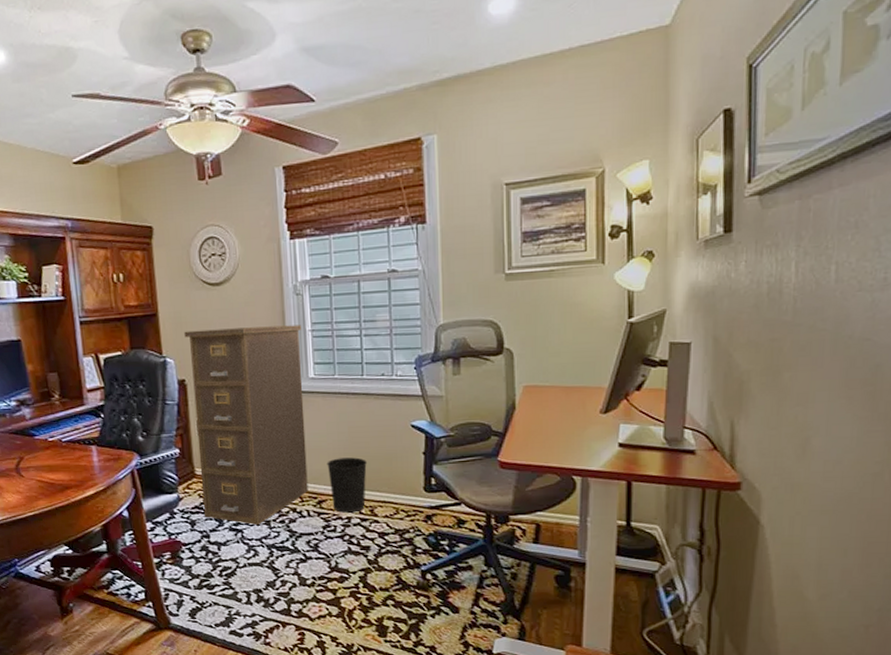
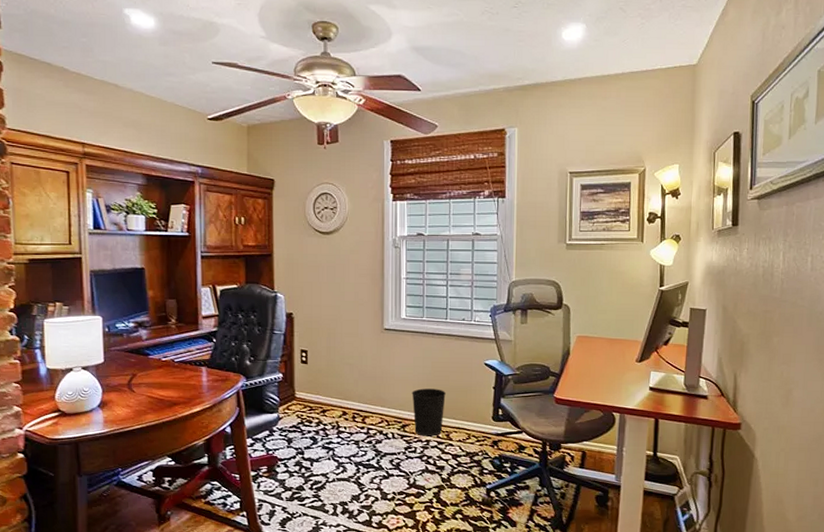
filing cabinet: present [184,325,308,525] -> none [295,271,397,444]

